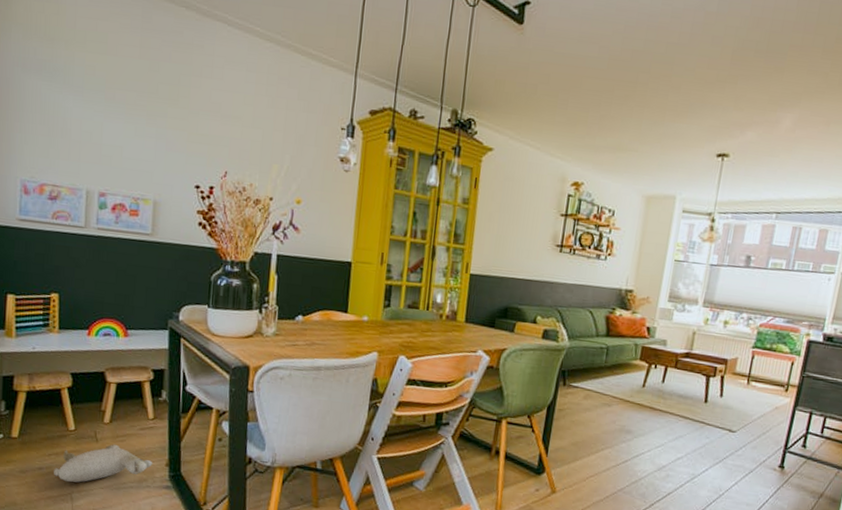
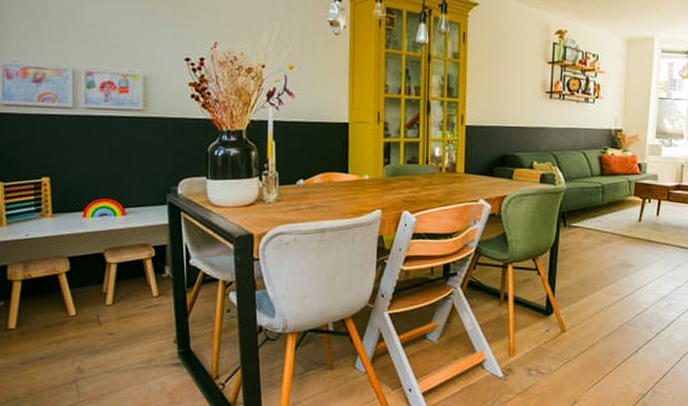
plush toy: present [54,444,153,483] -> none [56,325,161,369]

